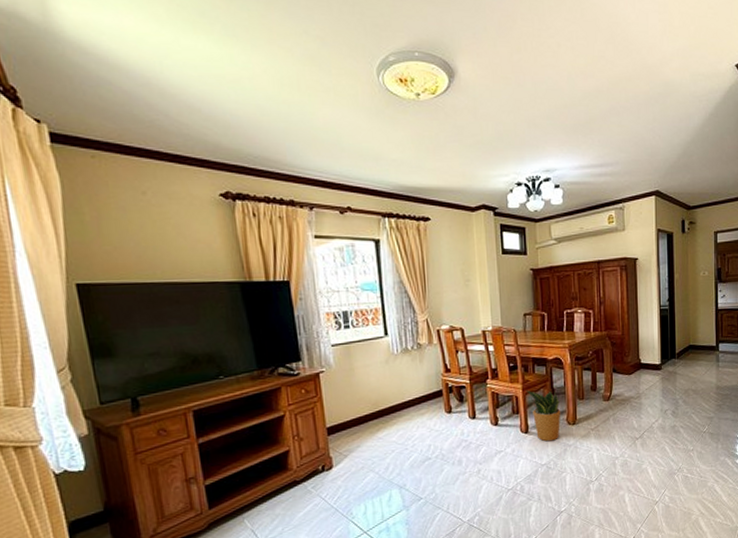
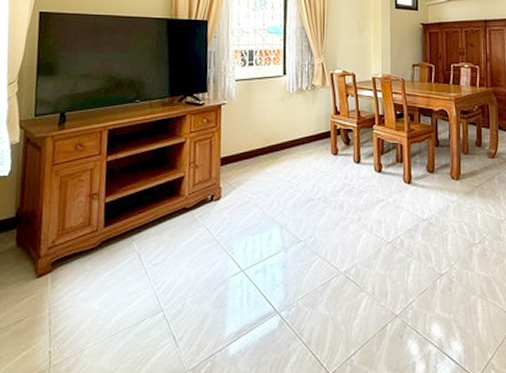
potted plant: present [525,390,562,442] -> none [410,139,446,195]

